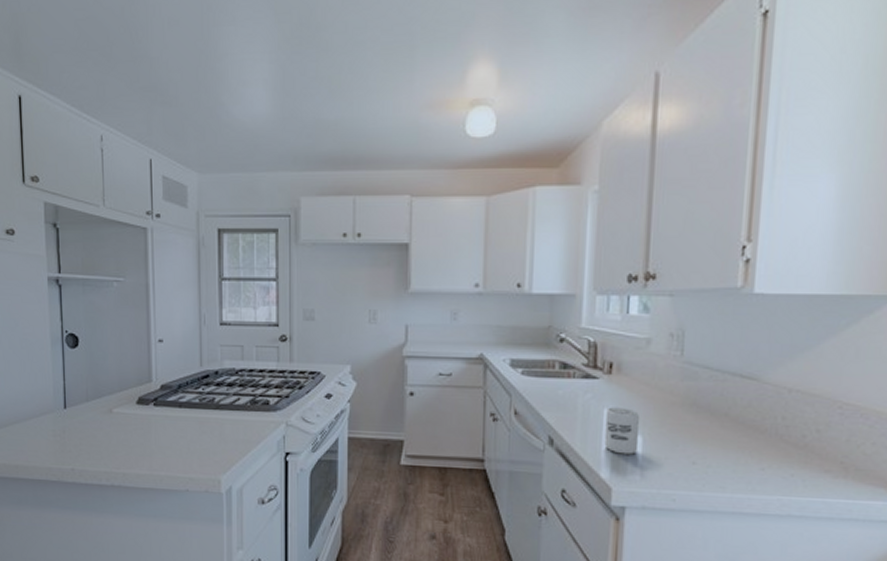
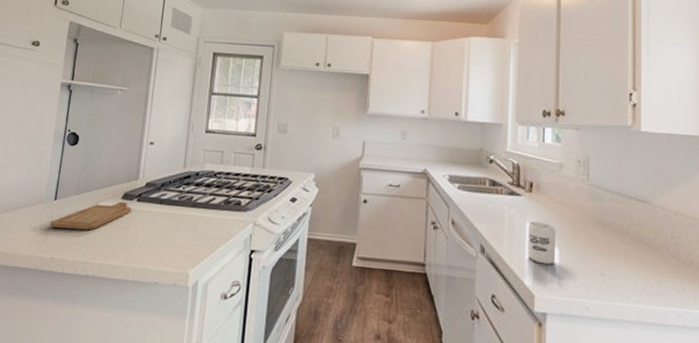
chopping board: none [64,406,148,439] -> present [50,201,131,230]

